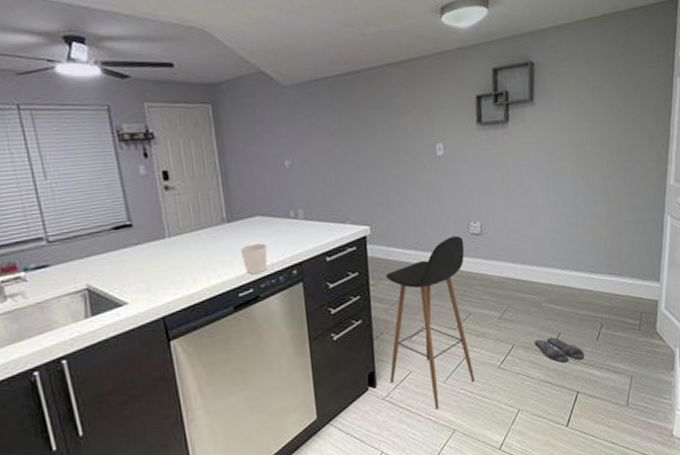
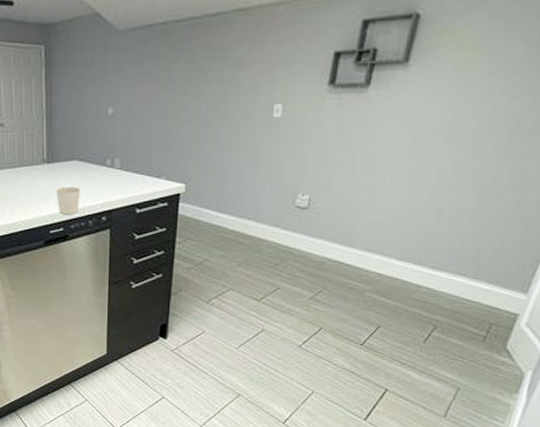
bar stool: present [385,236,475,410] -> none [181,206,286,372]
slippers: present [535,337,585,363] -> none [347,328,405,359]

